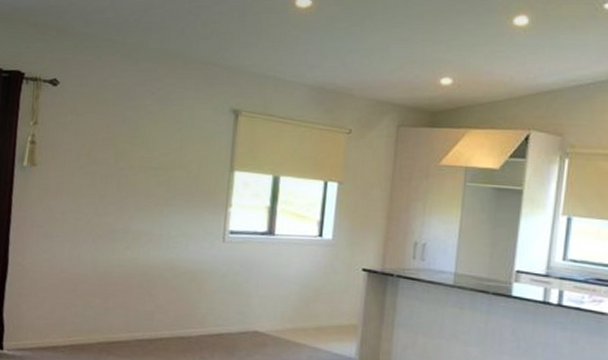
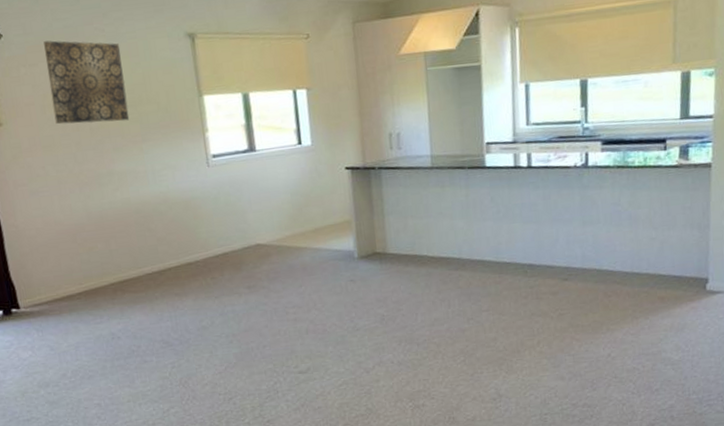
wall art: none [86,94,166,182] -> present [44,40,130,125]

